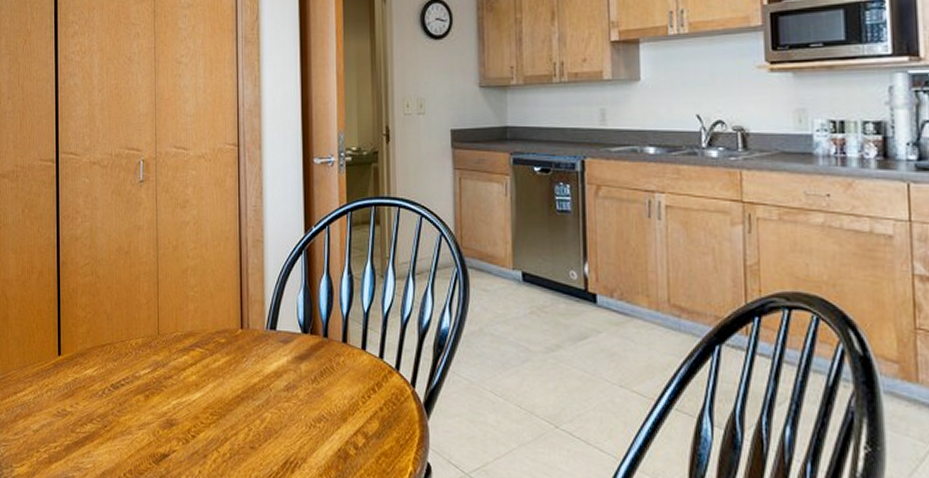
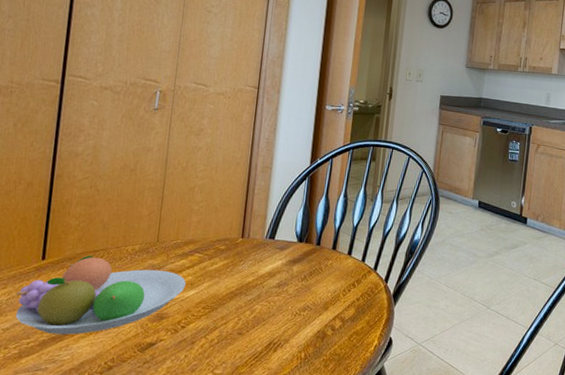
fruit bowl: none [41,350,191,440] -> present [16,255,186,335]

